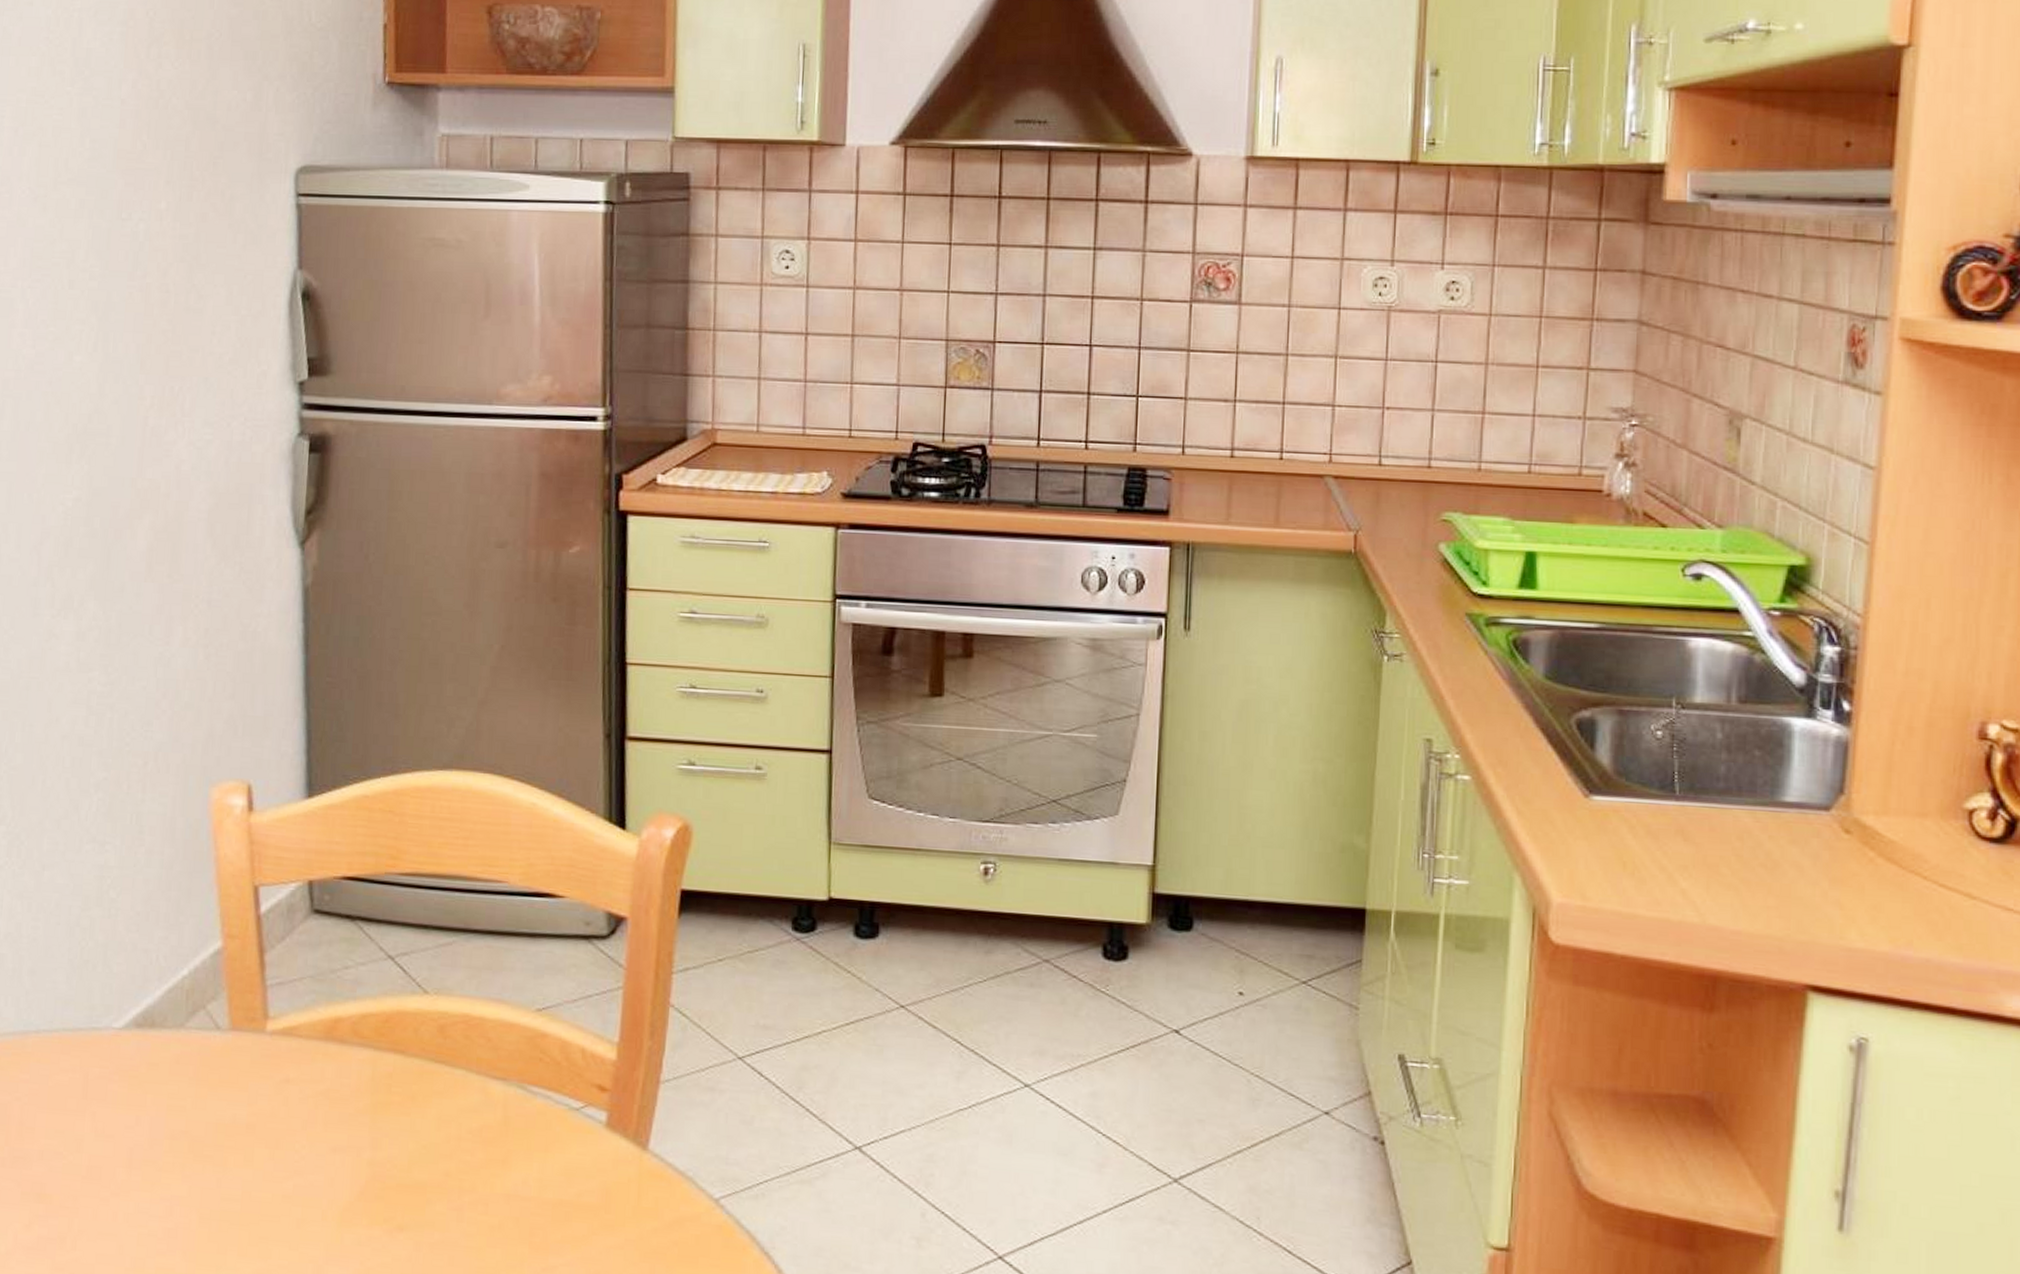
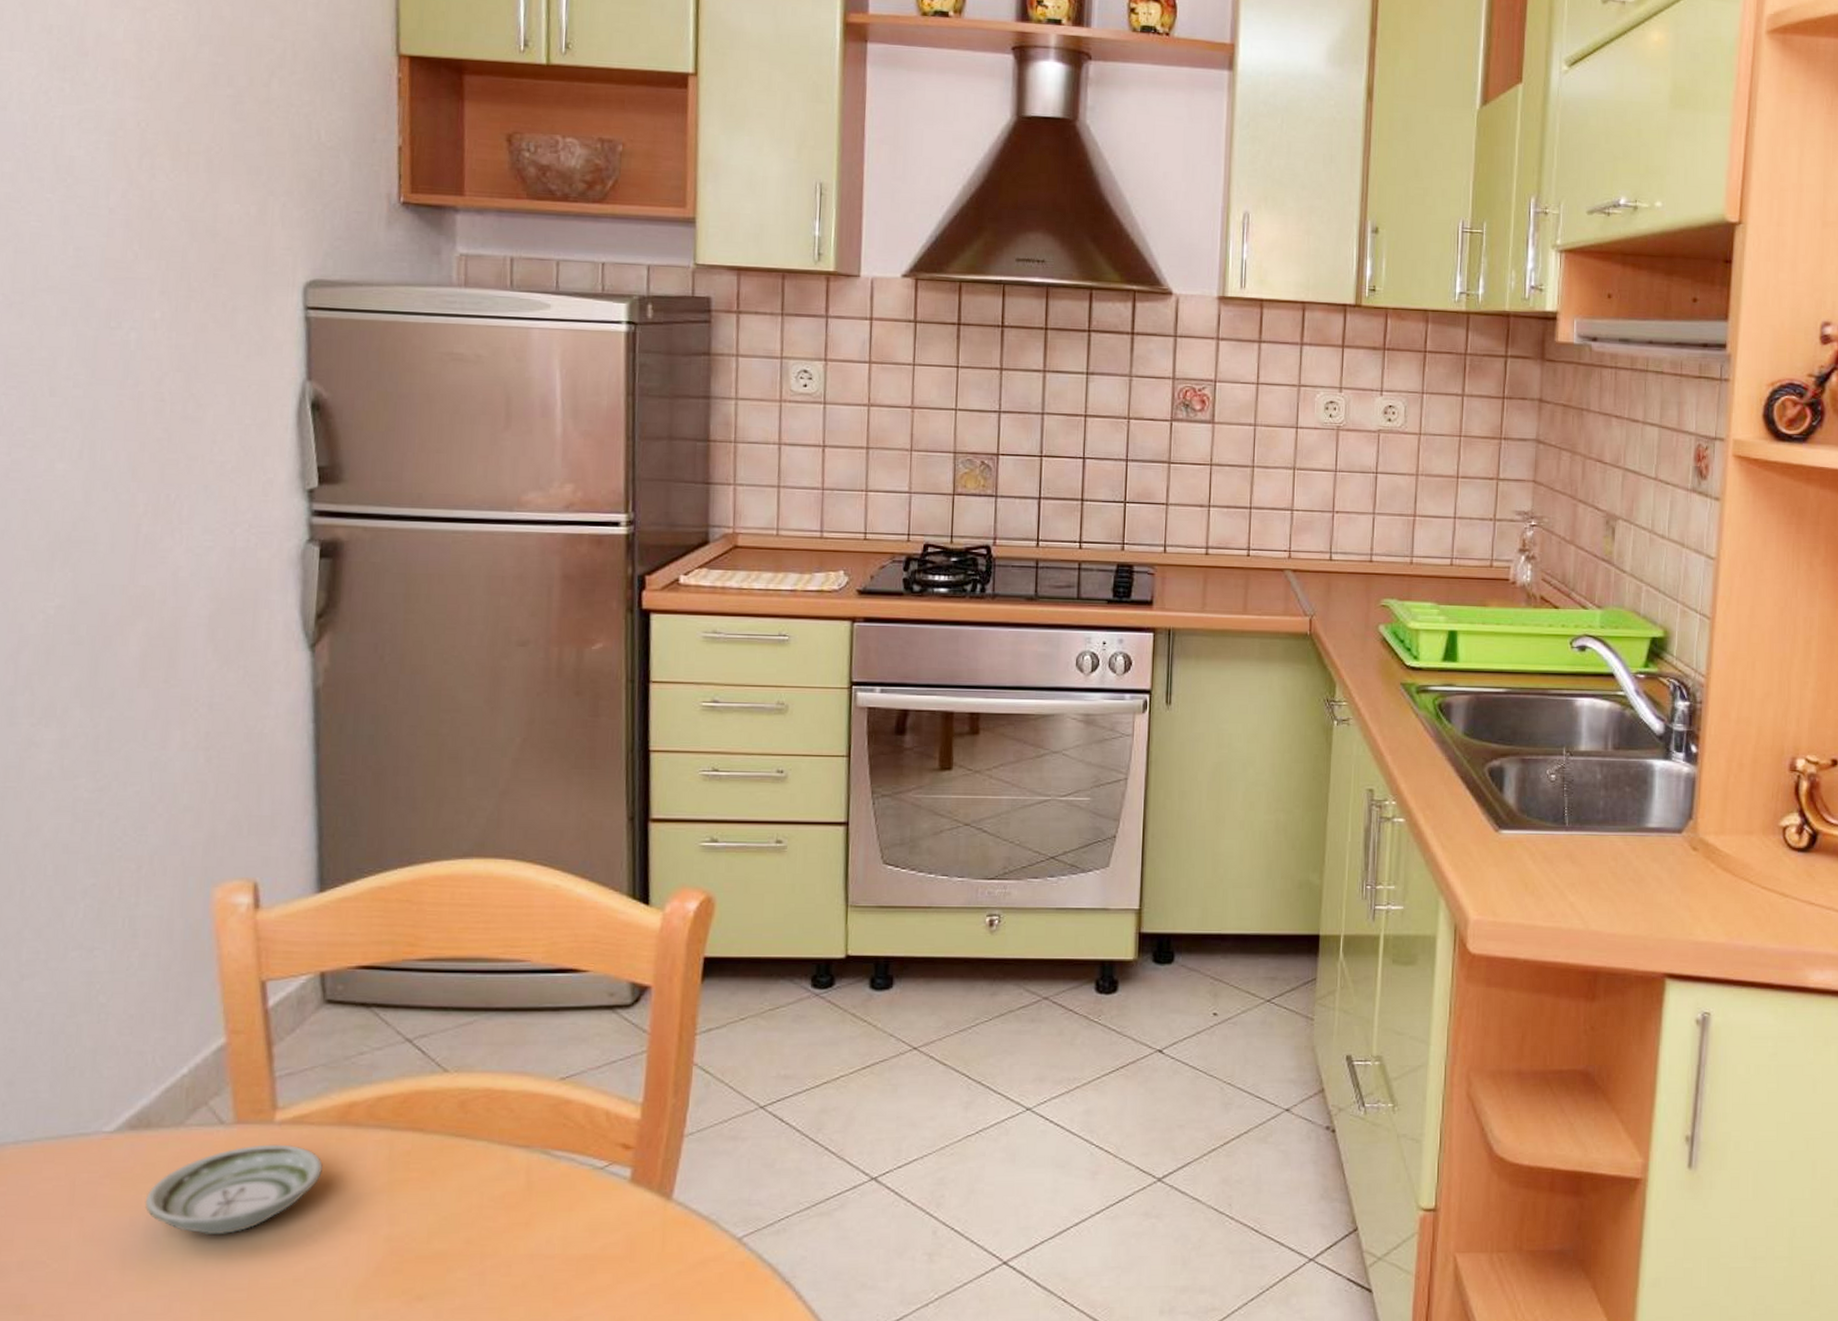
saucer: none [149,1054,310,1143] -> present [145,1144,323,1235]

